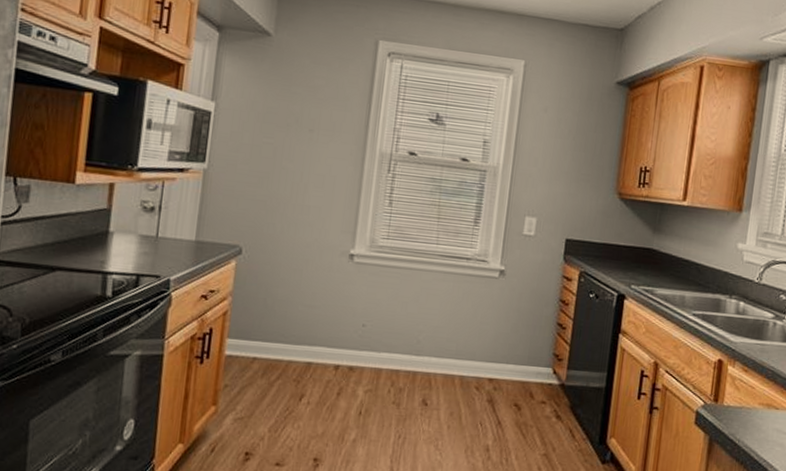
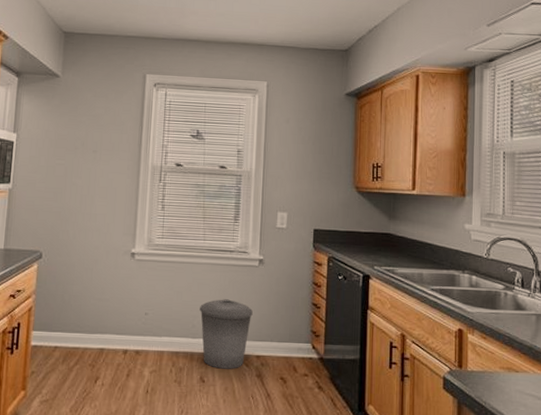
trash can: none [427,313,488,393] -> present [200,299,253,369]

